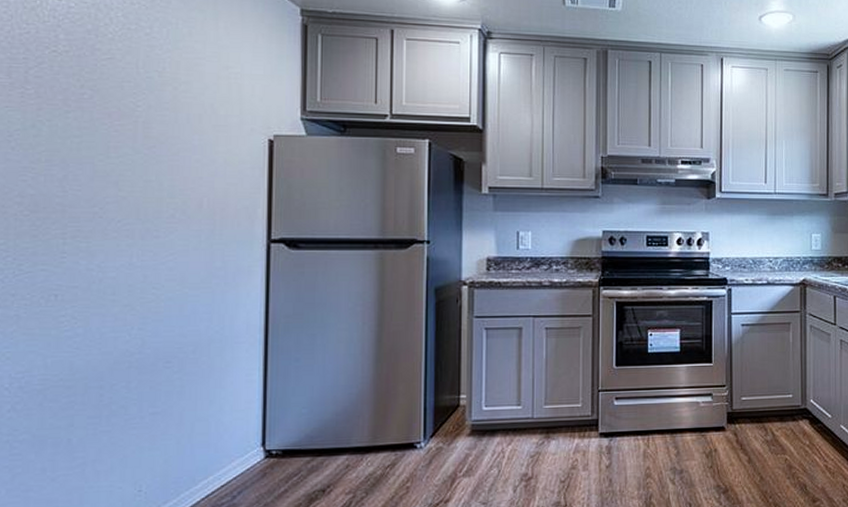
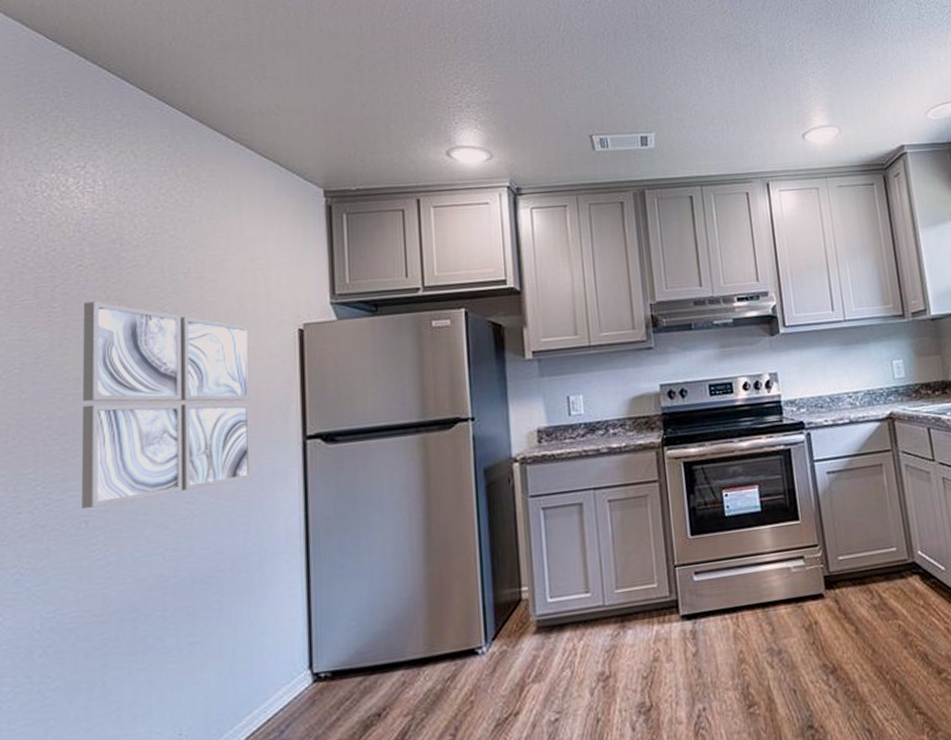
wall art: none [52,88,220,282] -> present [81,301,252,509]

